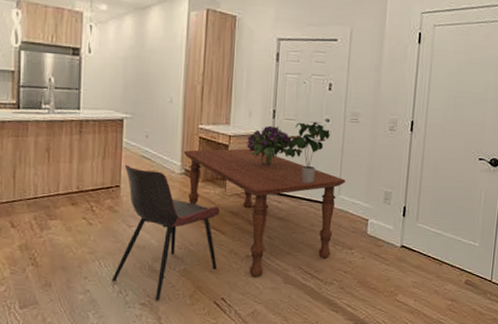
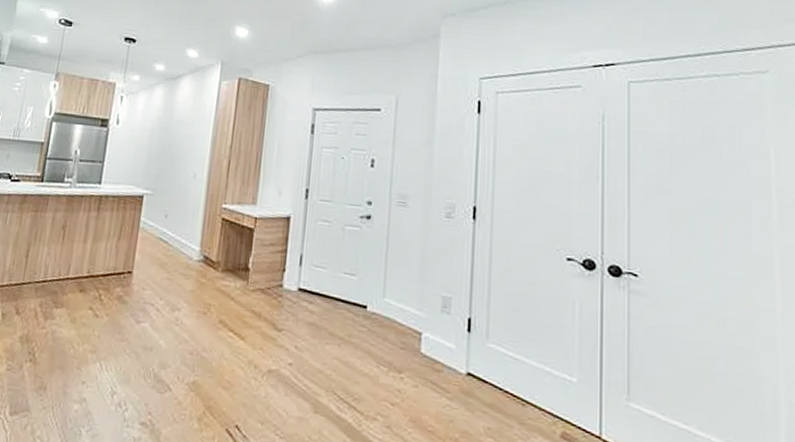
dining chair: present [111,164,220,300] -> none [111,247,240,421]
dining table: present [183,148,346,277] -> none [203,233,392,401]
bouquet: present [246,125,292,165] -> none [273,207,327,256]
potted plant: present [285,122,330,184] -> none [318,204,372,281]

